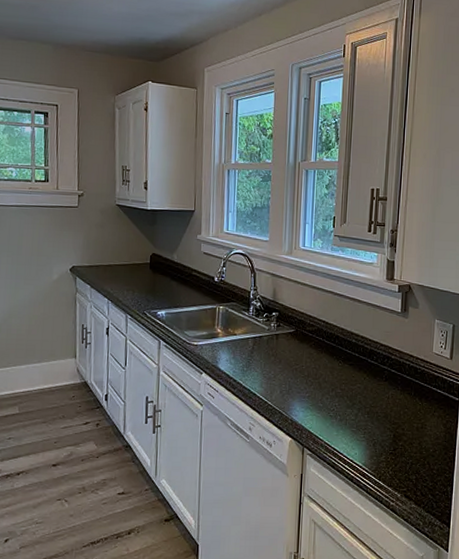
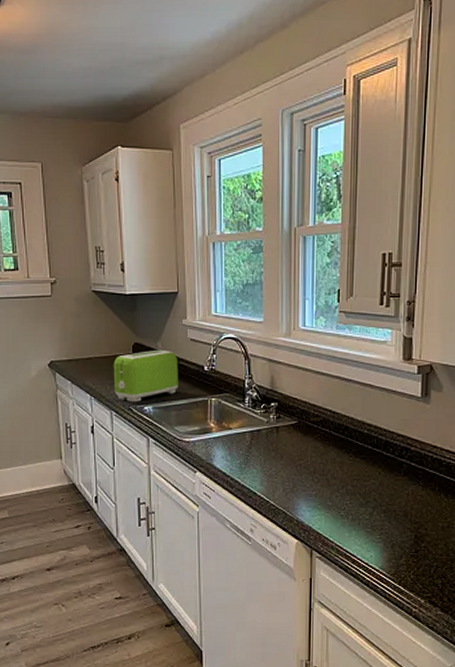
toaster: none [131,260,192,307] -> present [113,349,178,402]

